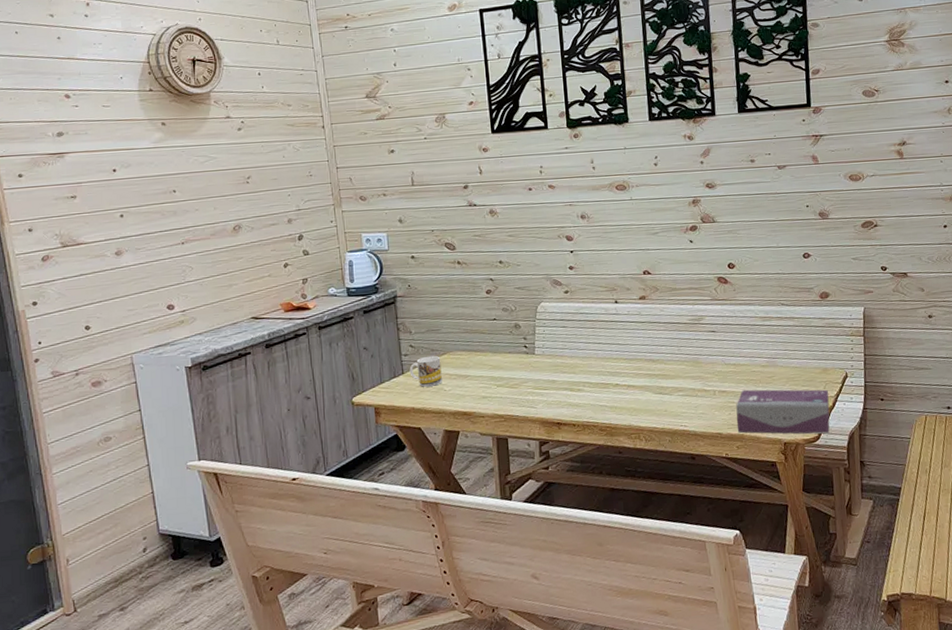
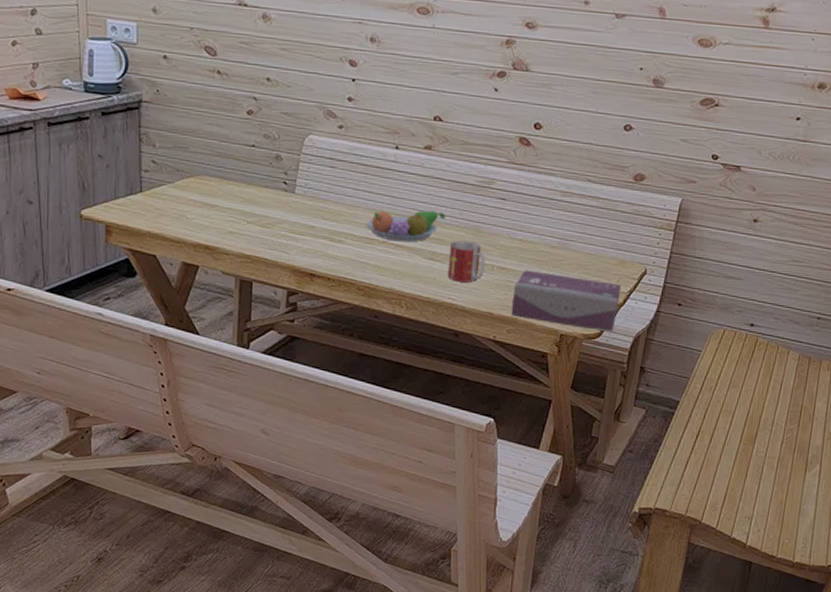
mug: present [409,355,442,387] -> none [149,176,186,211]
fruit bowl: none [600,351,667,383] -> present [366,210,446,242]
mug: none [674,372,708,410] -> present [447,240,485,283]

